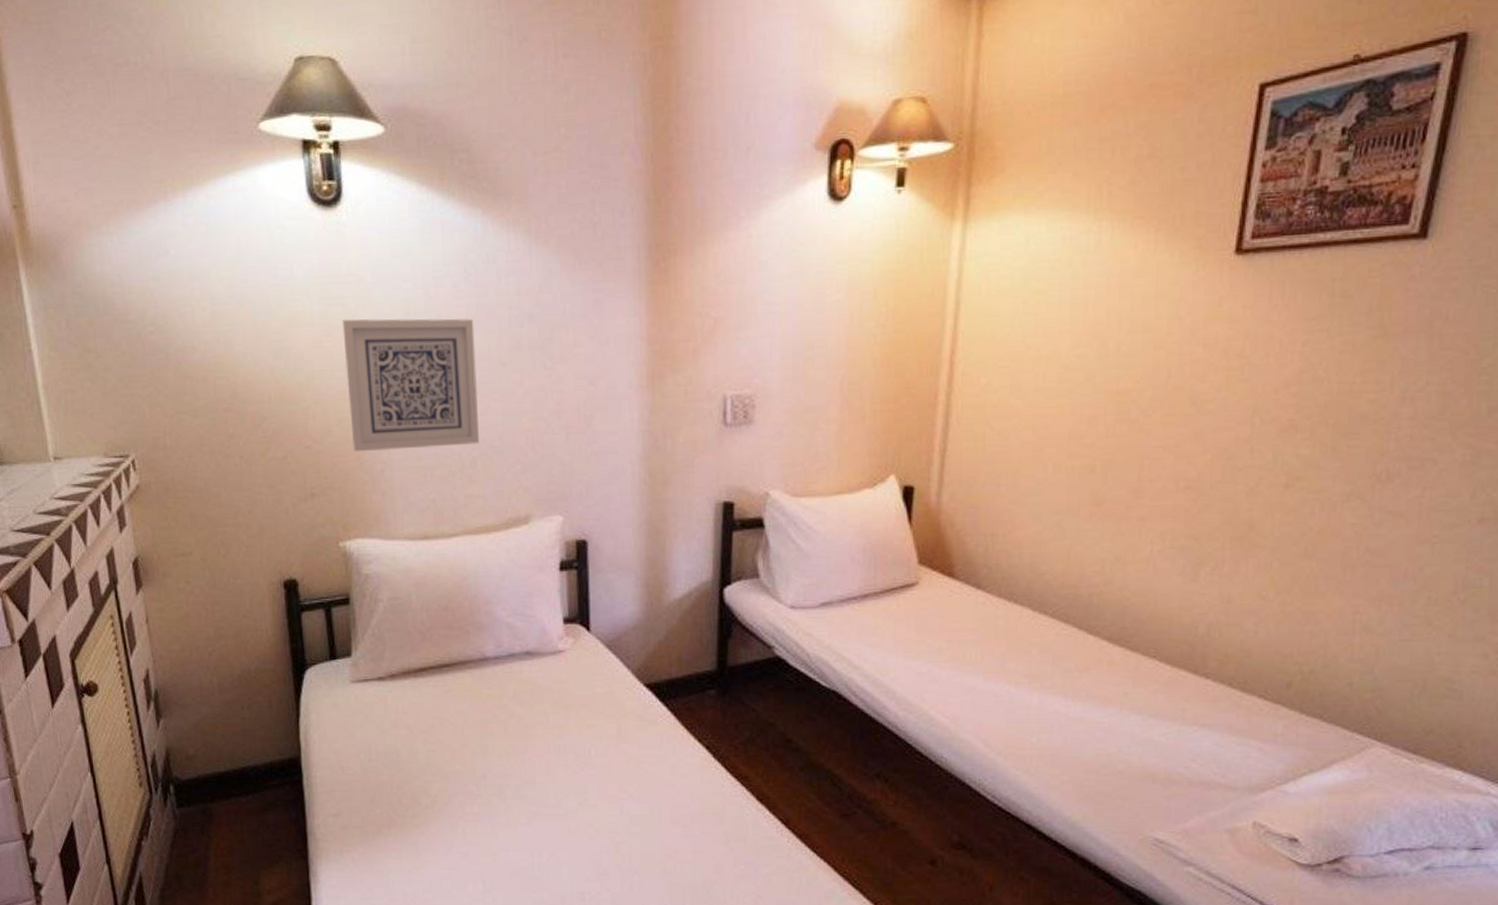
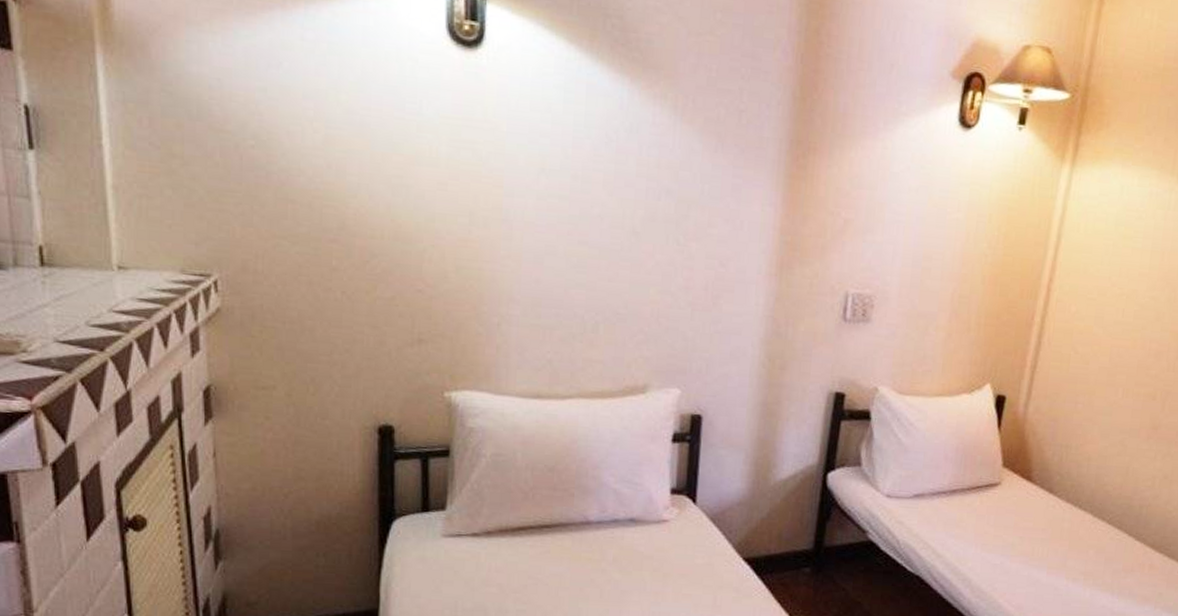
wall art: present [342,318,479,452] -> none [469,165,611,310]

